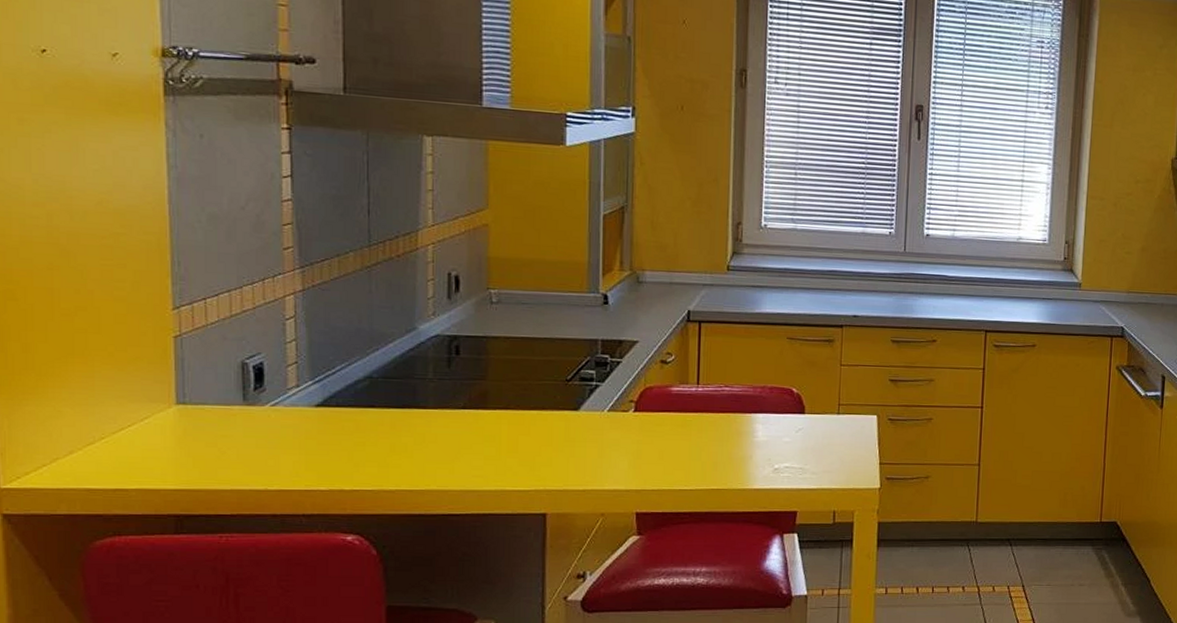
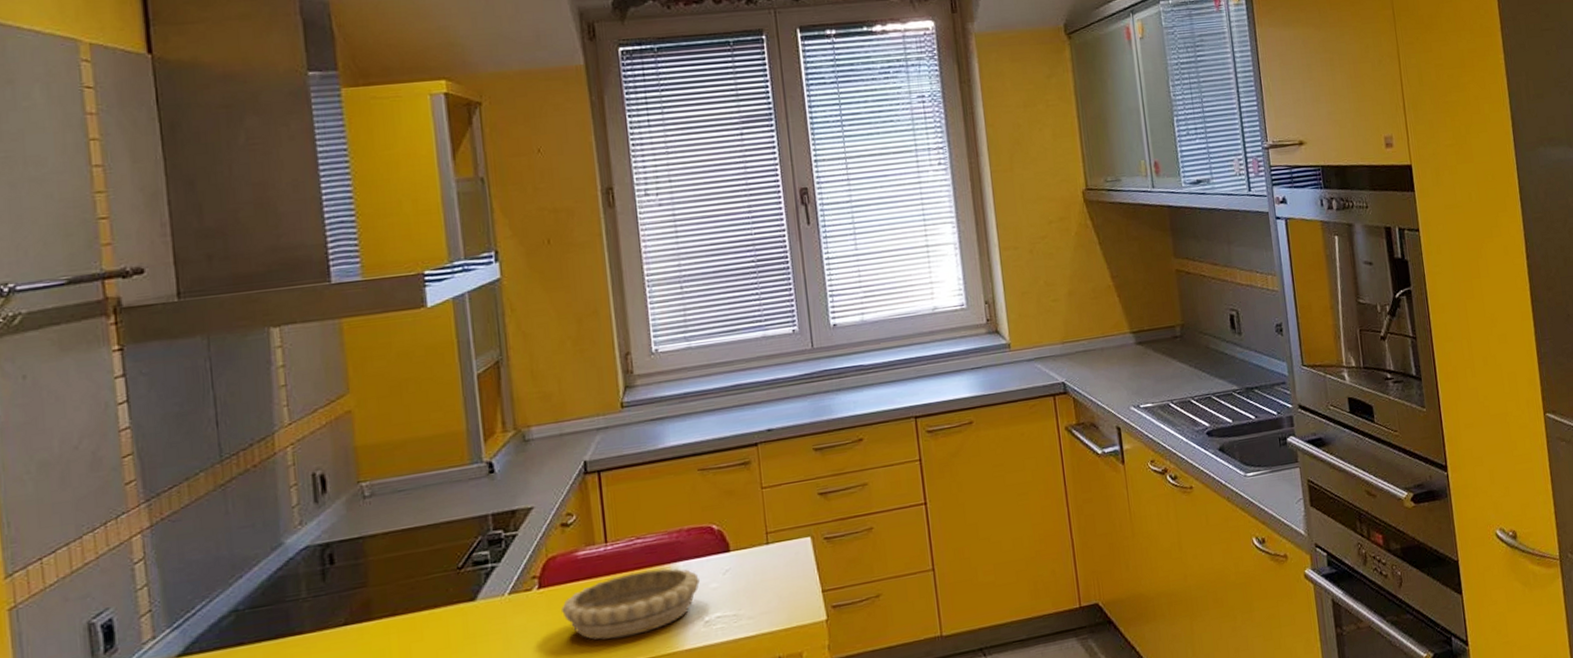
decorative bowl: none [652,414,775,468] -> present [562,568,700,640]

